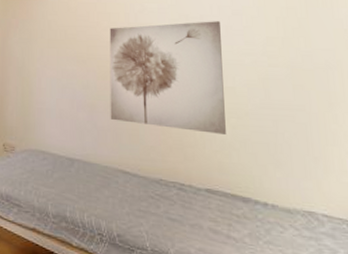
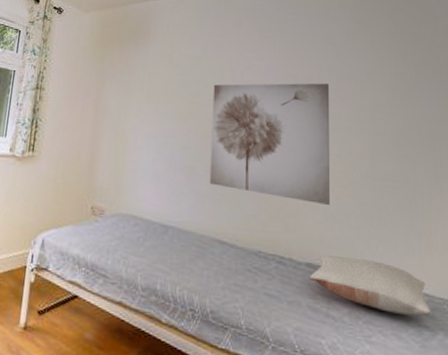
pillow: none [209,181,331,236] -> present [309,255,431,317]

